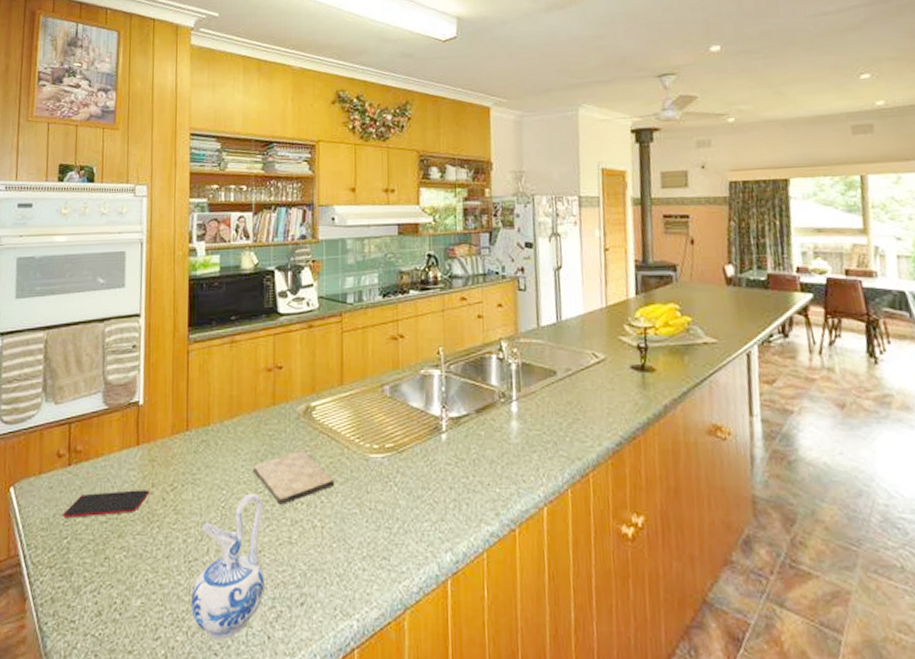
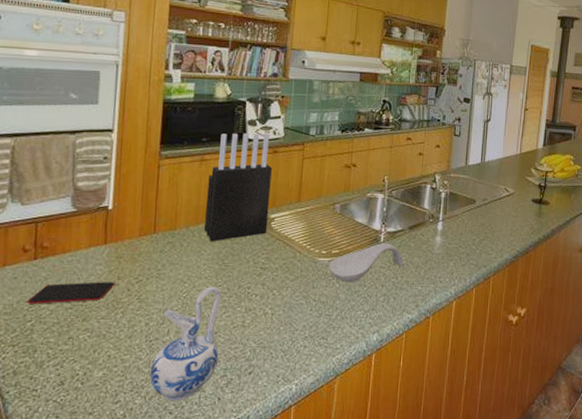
knife block: none [240,305,309,439] -> present [204,132,272,242]
cutting board: present [253,451,334,505] -> none [214,253,286,296]
spoon rest: none [383,432,473,484] -> present [329,243,403,282]

